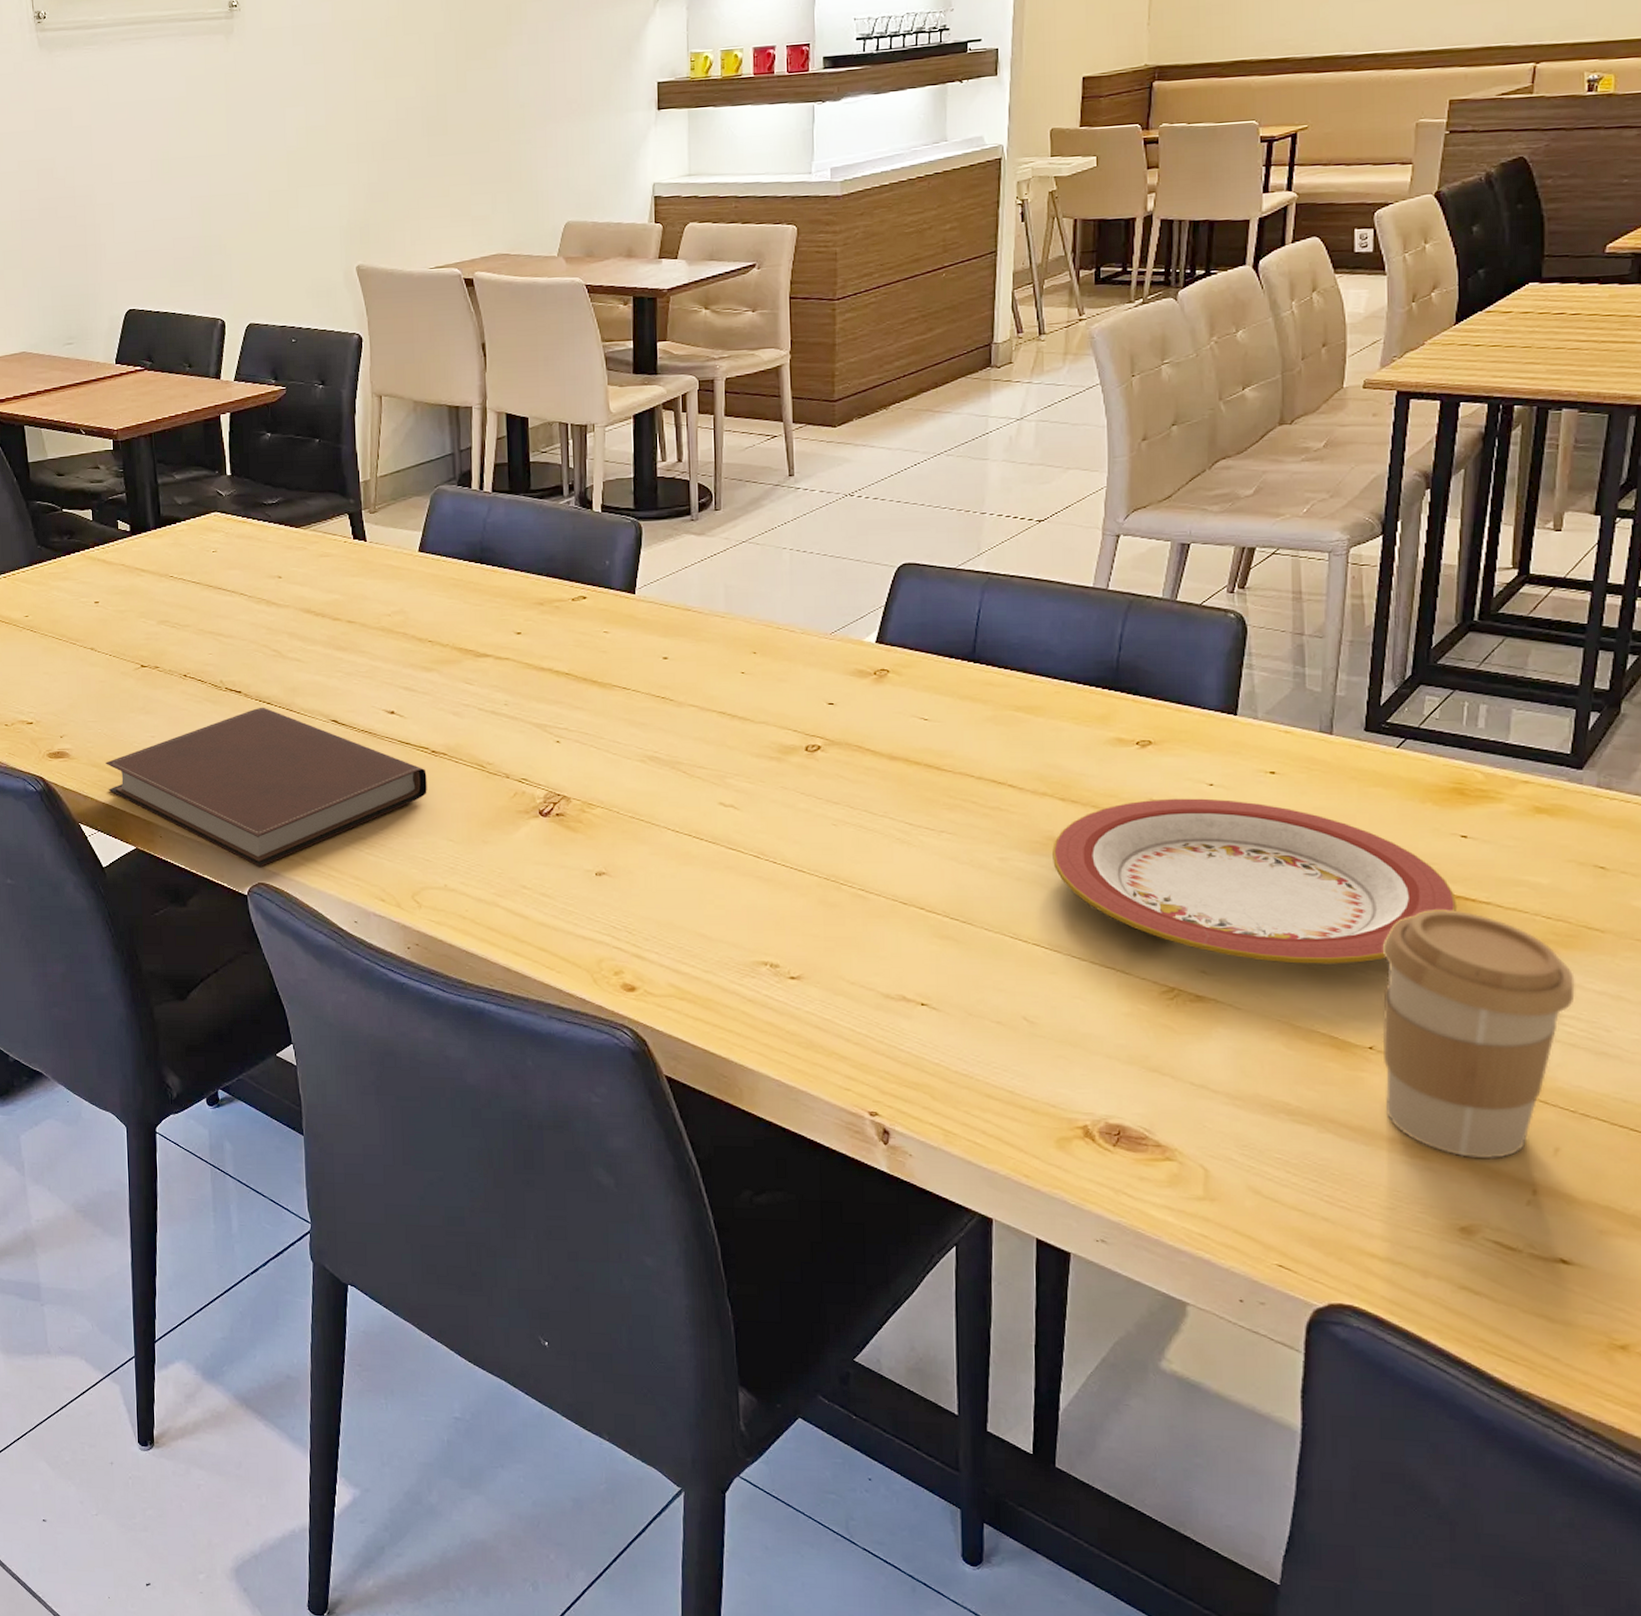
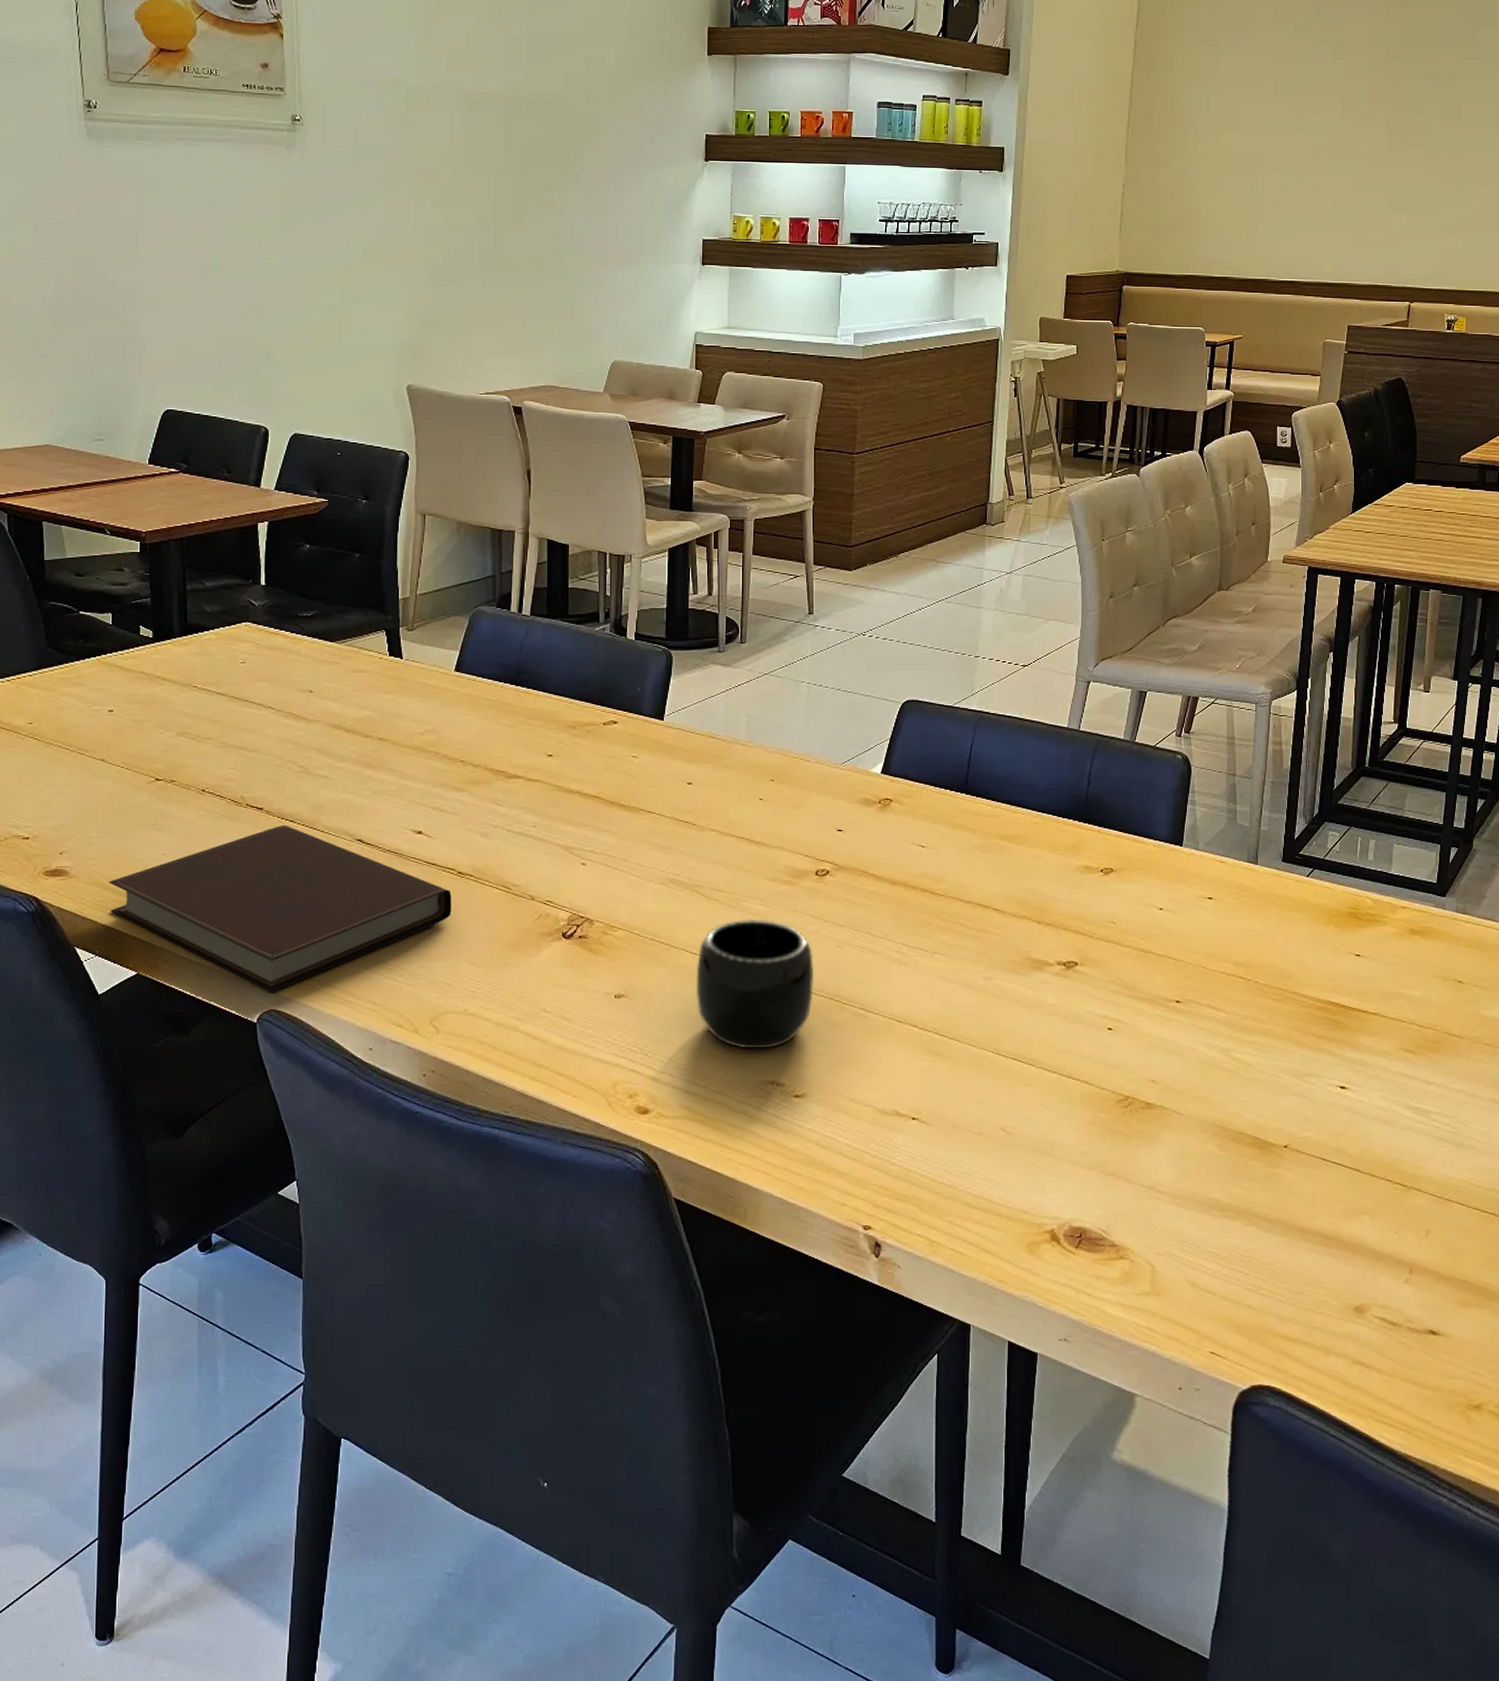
mug: none [680,796,807,929] -> present [696,918,813,1049]
plate: present [1052,798,1458,964] -> none [1029,921,1353,1072]
coffee cup: present [1382,910,1575,1159] -> none [1294,1020,1441,1244]

